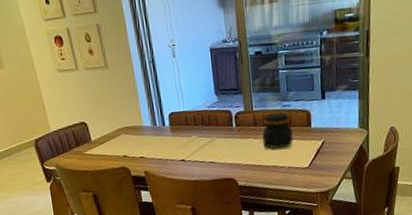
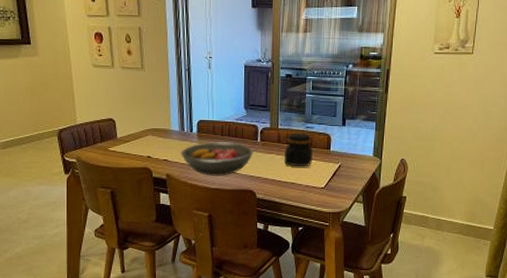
fruit bowl: none [156,131,231,169] -> present [181,142,254,176]

